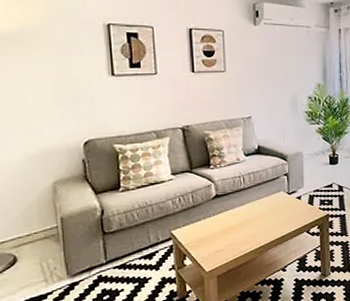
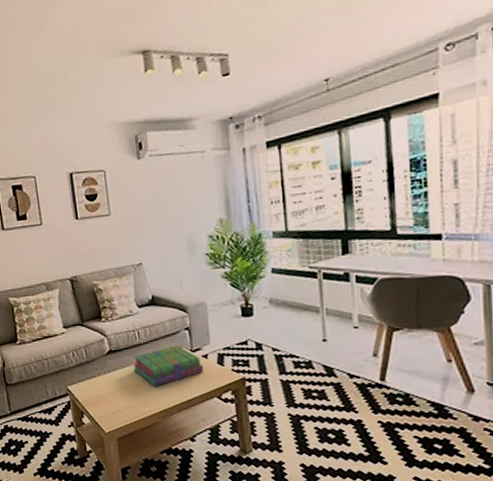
stack of books: none [237,188,298,227] -> present [133,344,204,387]

